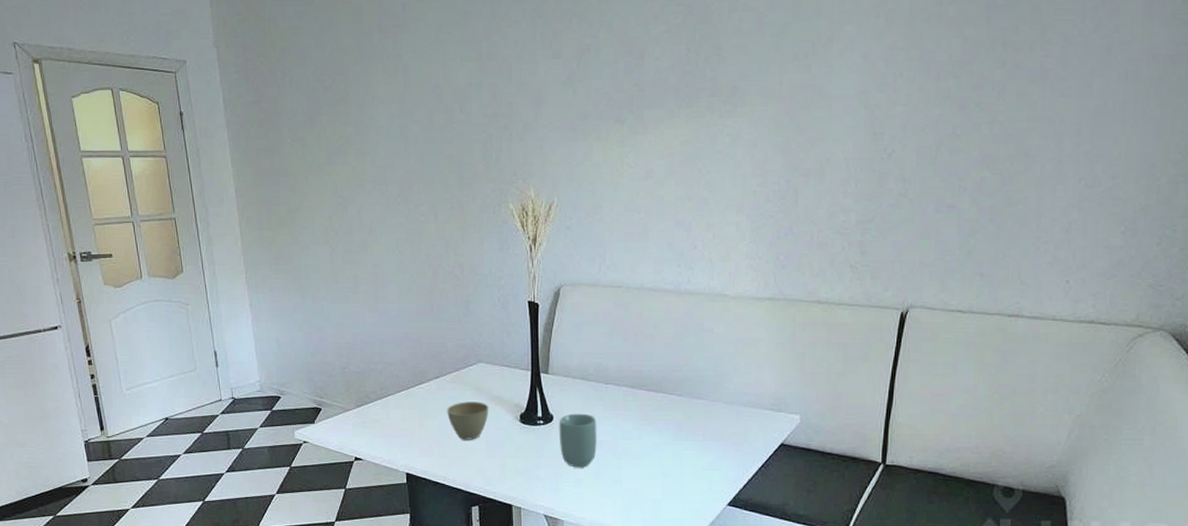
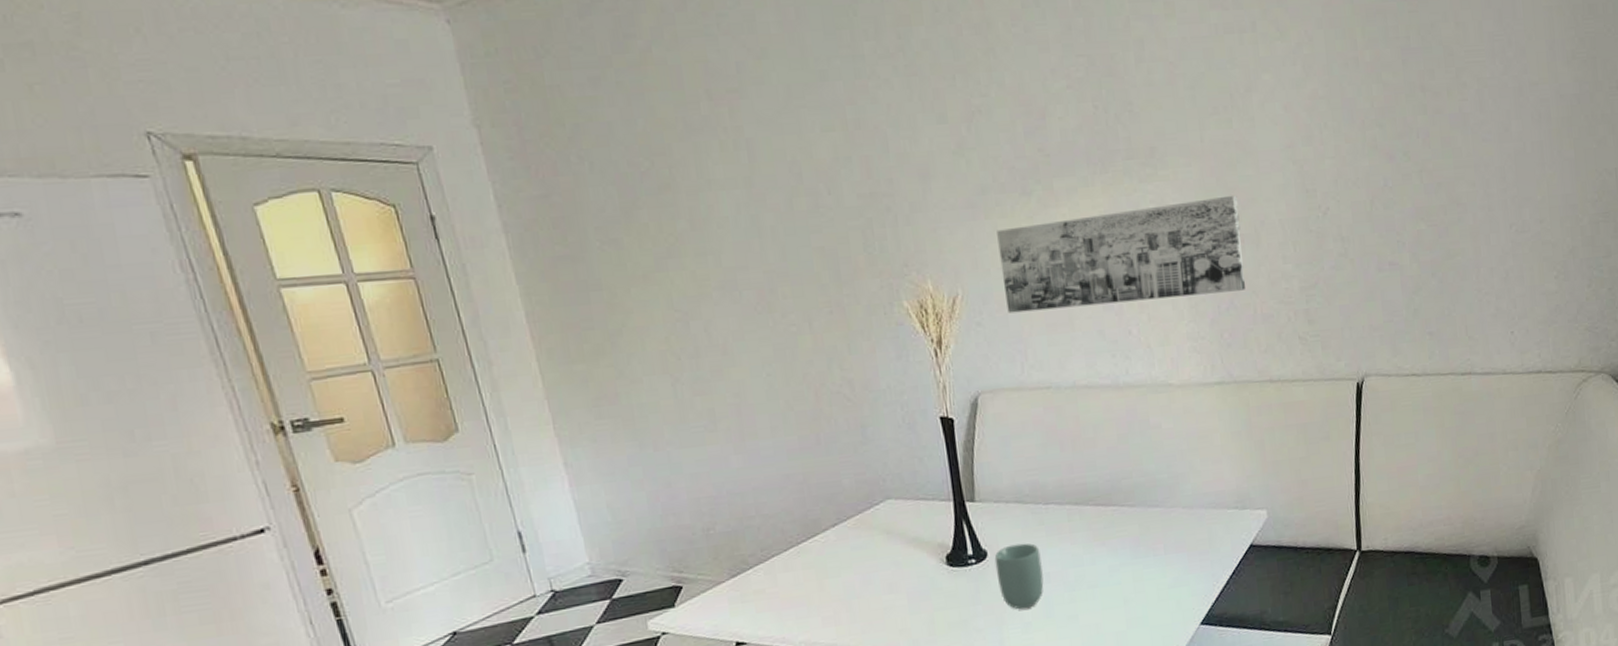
cup: present [447,402,489,440] -> none [852,547,907,598]
wall art: none [592,133,808,221] -> present [997,195,1246,314]

